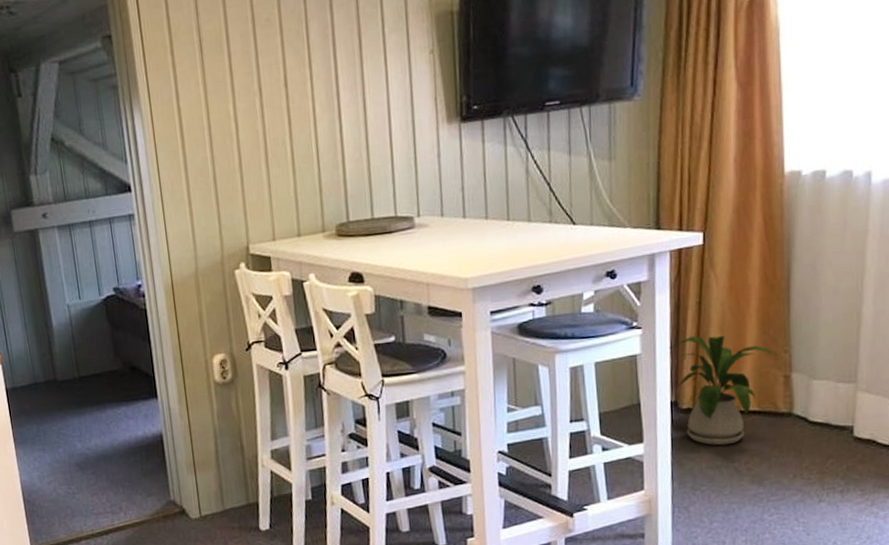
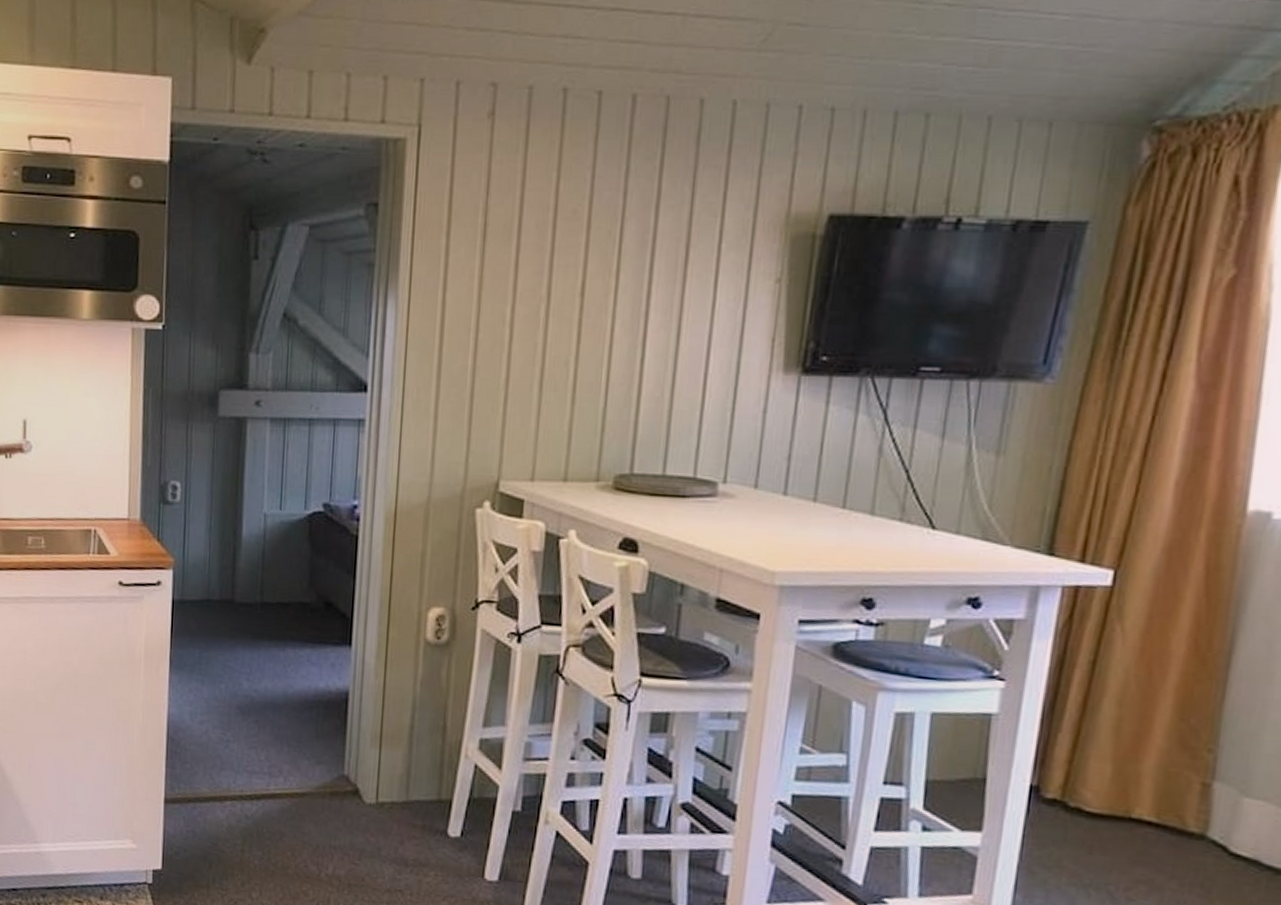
house plant: present [669,335,777,446] -> none [1040,703,1196,860]

